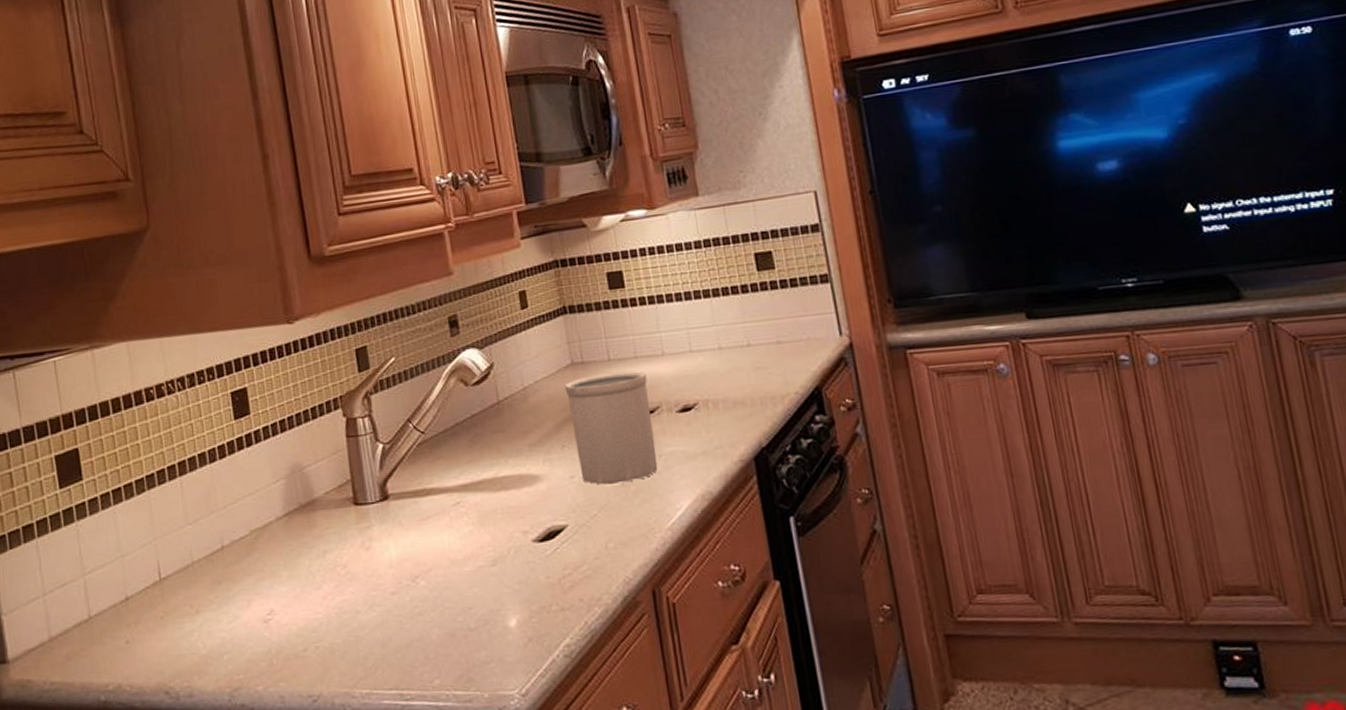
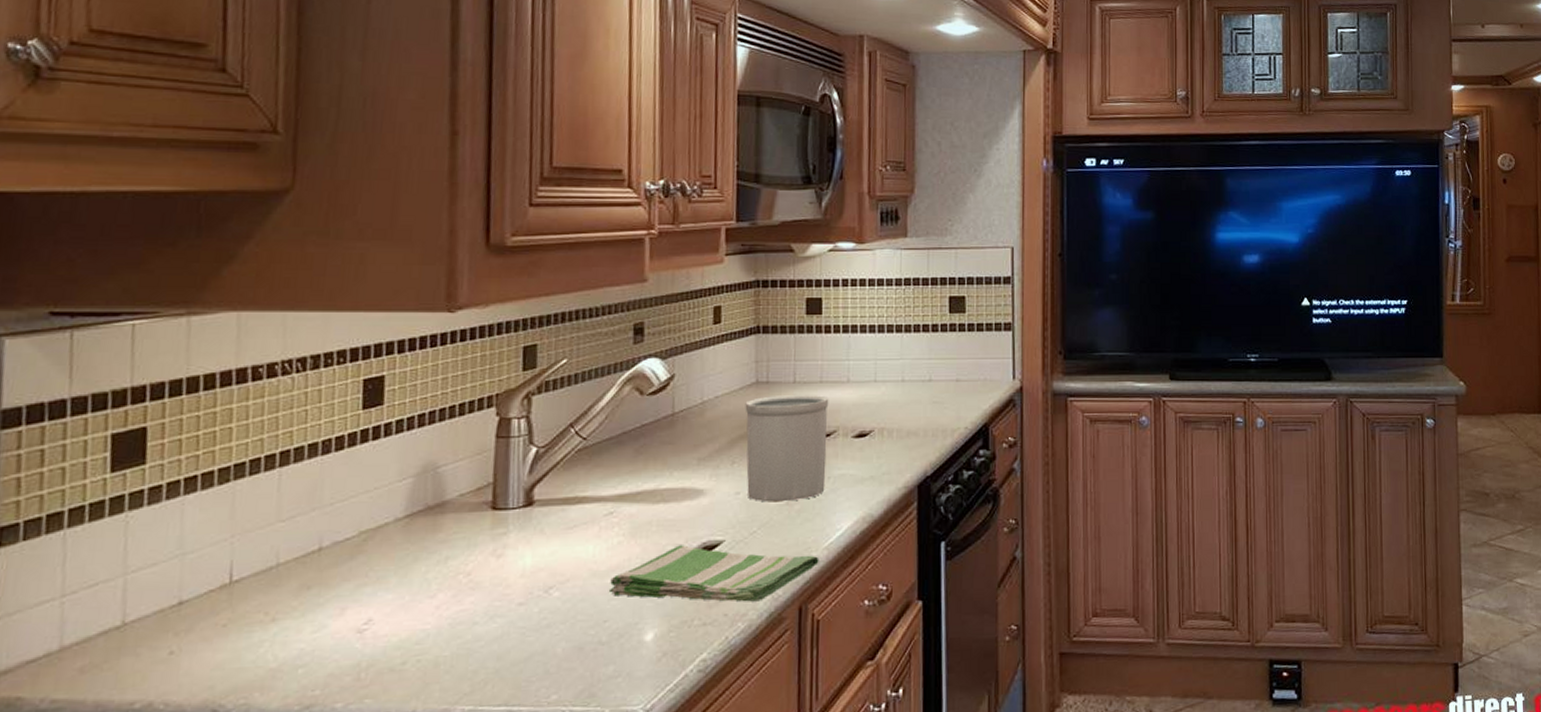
dish towel: none [468,531,665,587] -> present [608,545,819,602]

